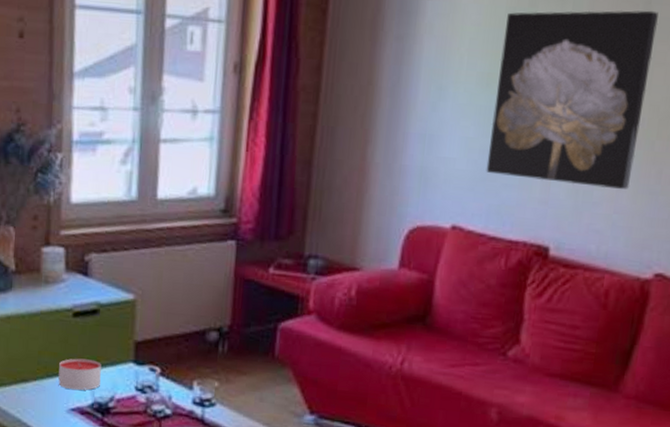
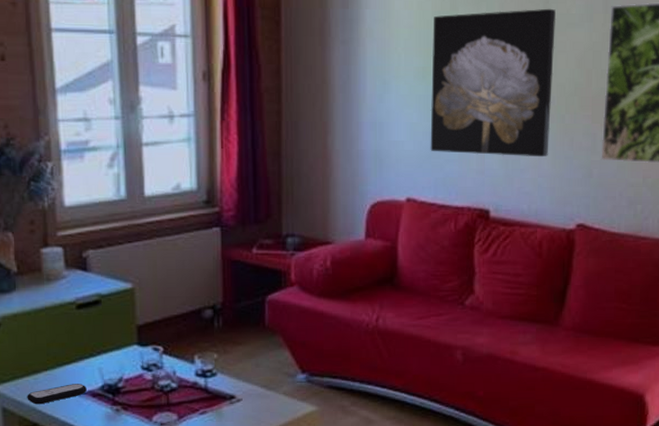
remote control: none [13,397,75,417] -> present [27,384,87,405]
candle: present [58,358,101,391] -> none [68,346,109,376]

